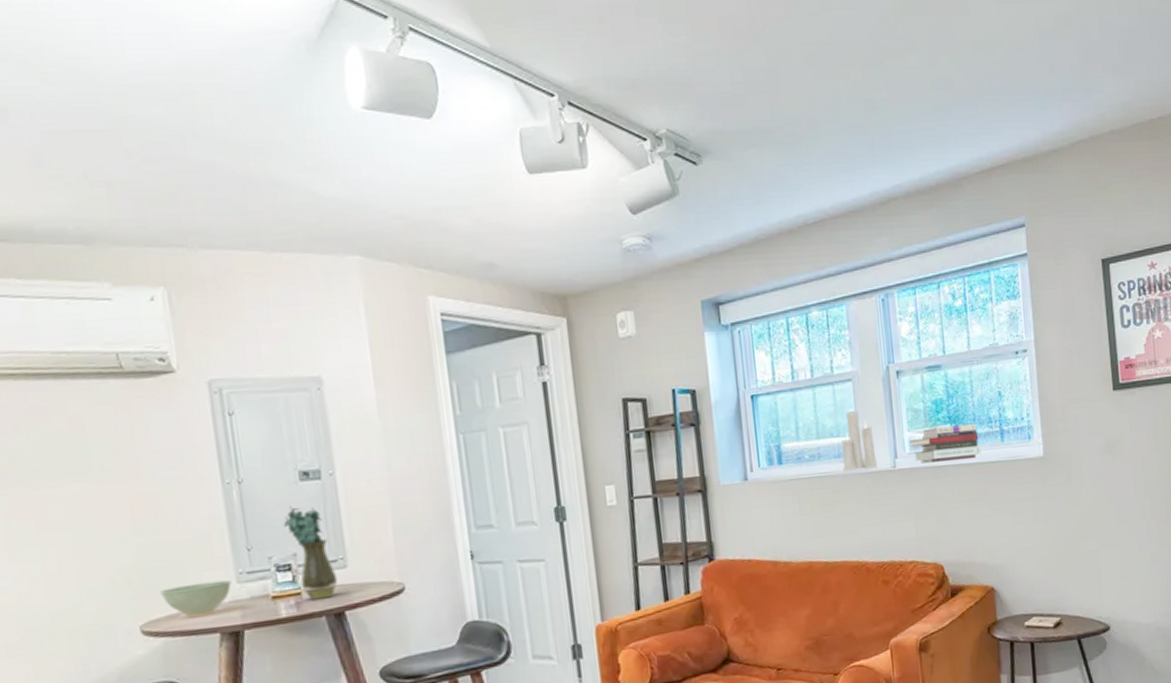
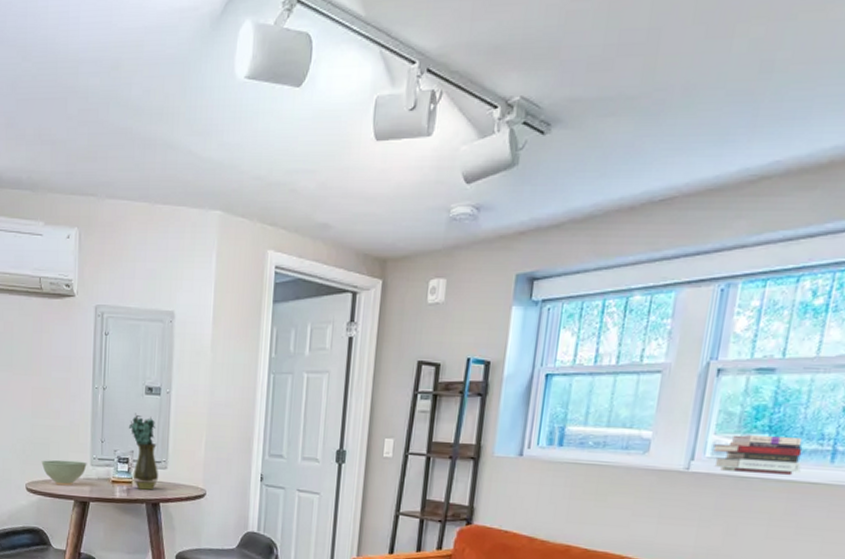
candle: present [842,409,877,472] -> none [627,402,673,467]

